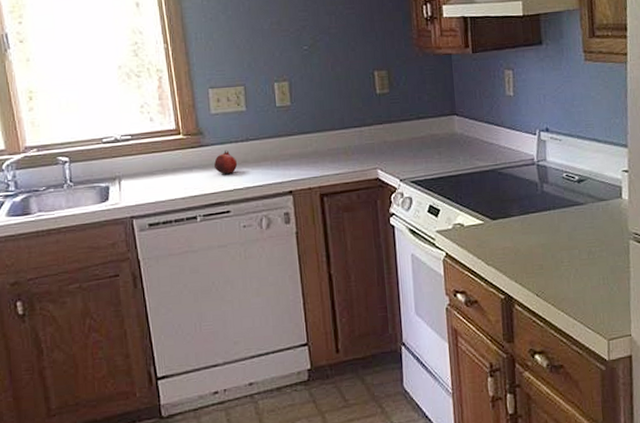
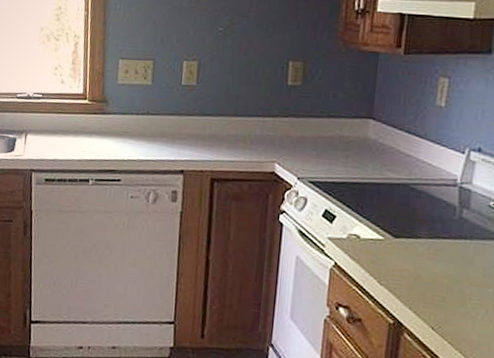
fruit: present [214,150,238,175] -> none [113,120,135,144]

